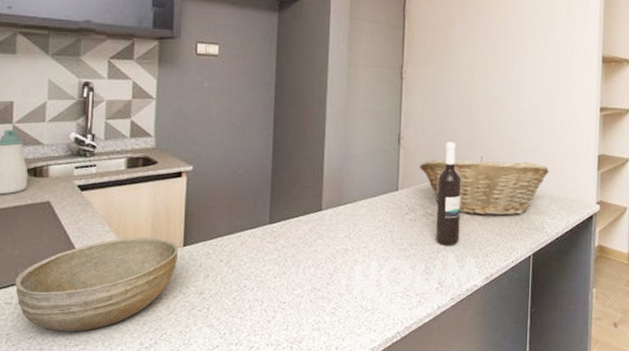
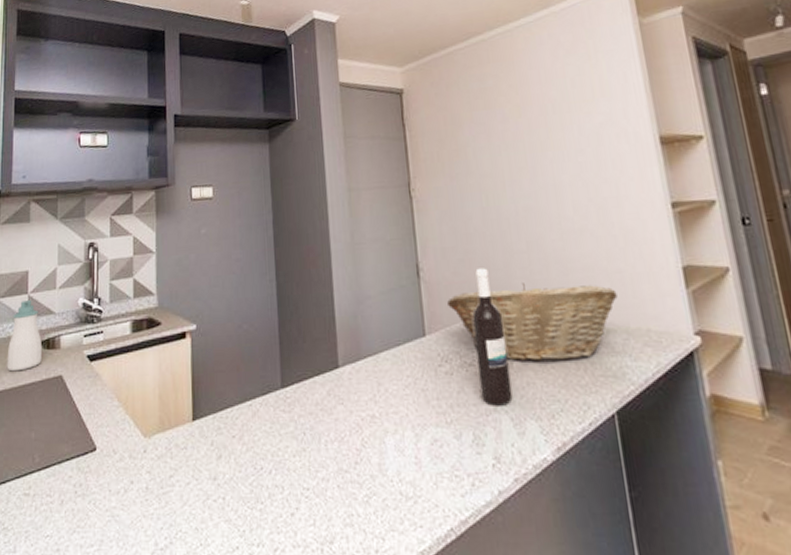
bowl: present [15,237,179,332] -> none [32,411,188,529]

